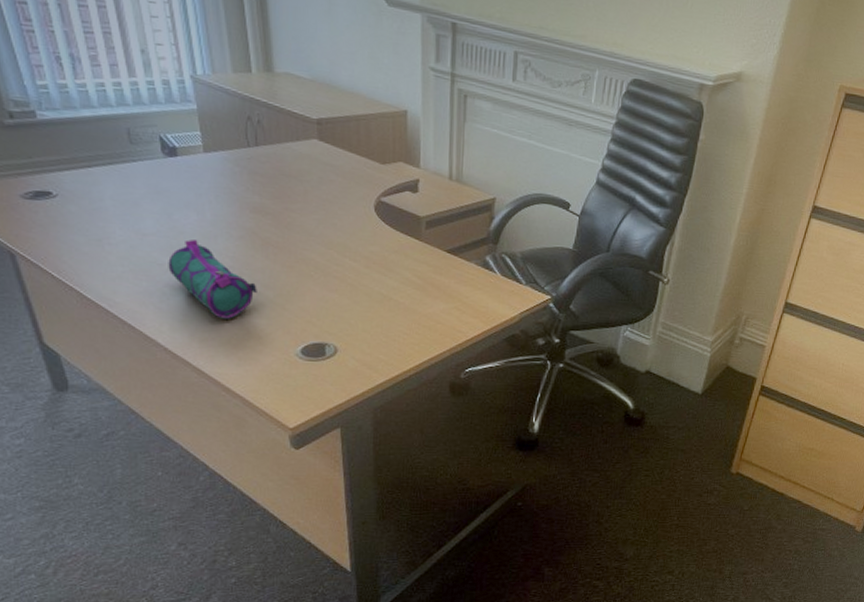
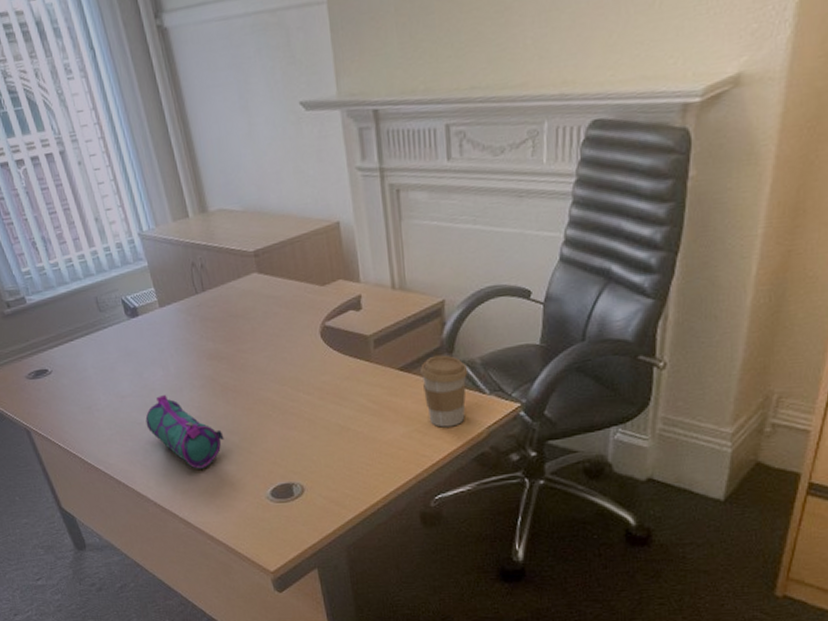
coffee cup: none [466,244,509,309] -> present [420,355,468,428]

